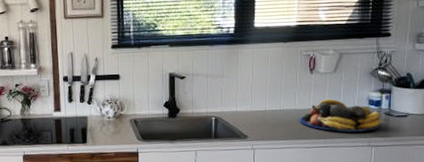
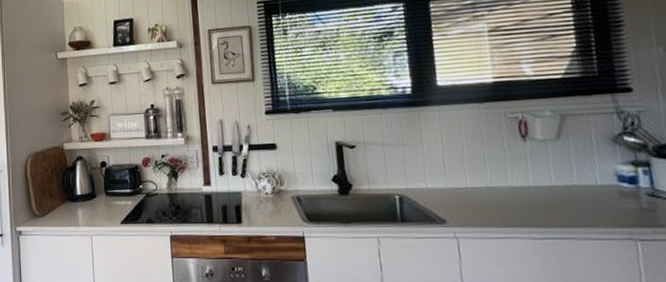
fruit bowl: present [299,98,382,133] -> none [516,173,646,220]

